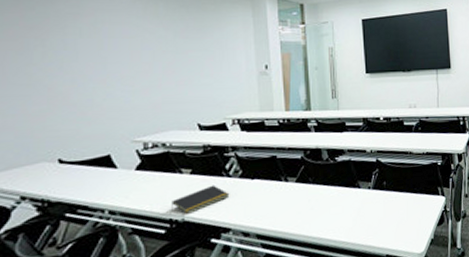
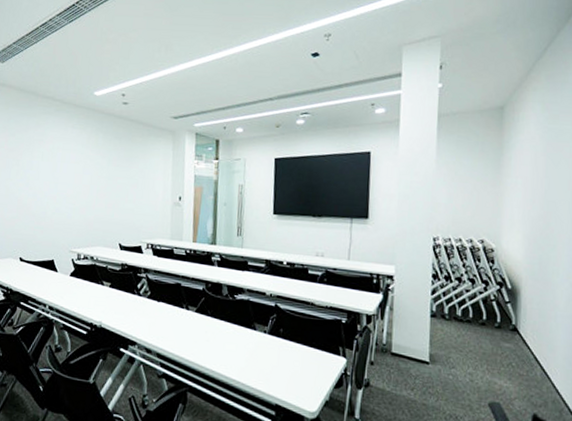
notepad: present [171,185,230,214] -> none [93,300,139,322]

